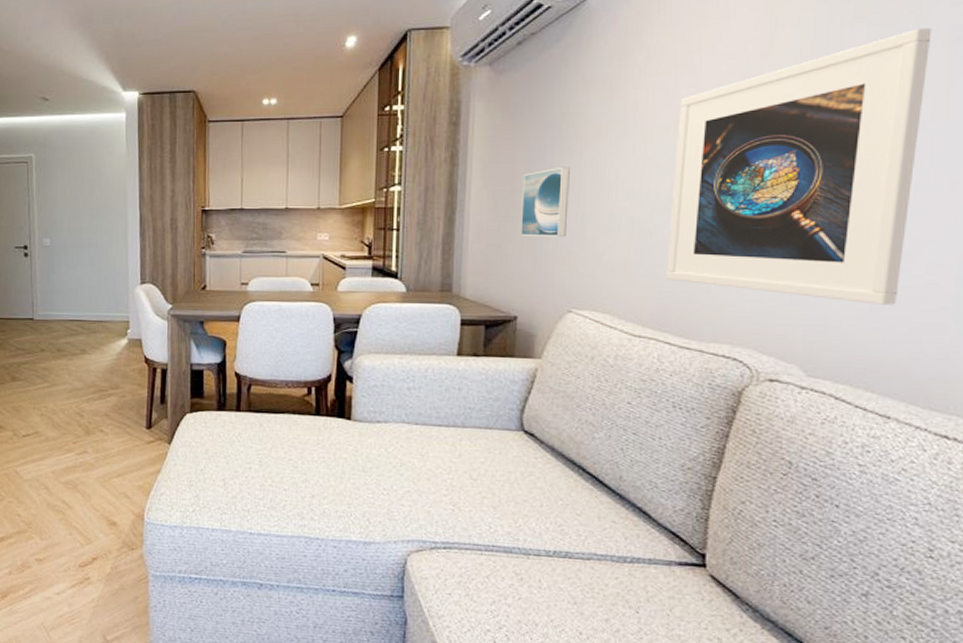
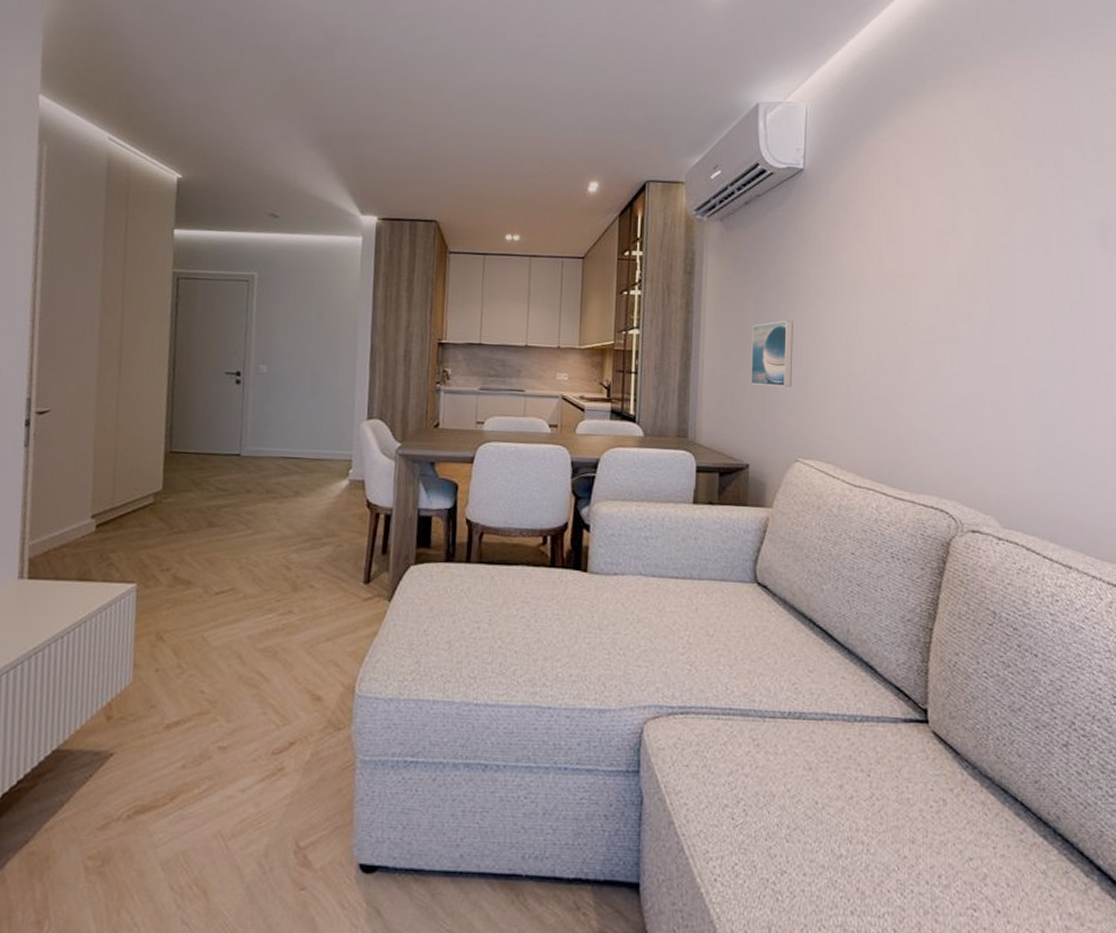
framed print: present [666,28,932,305] -> none [880,221,1074,462]

